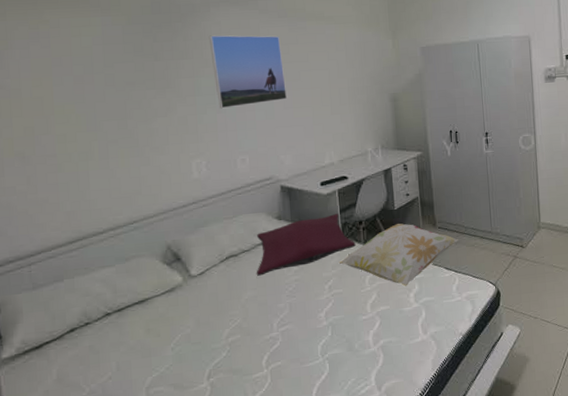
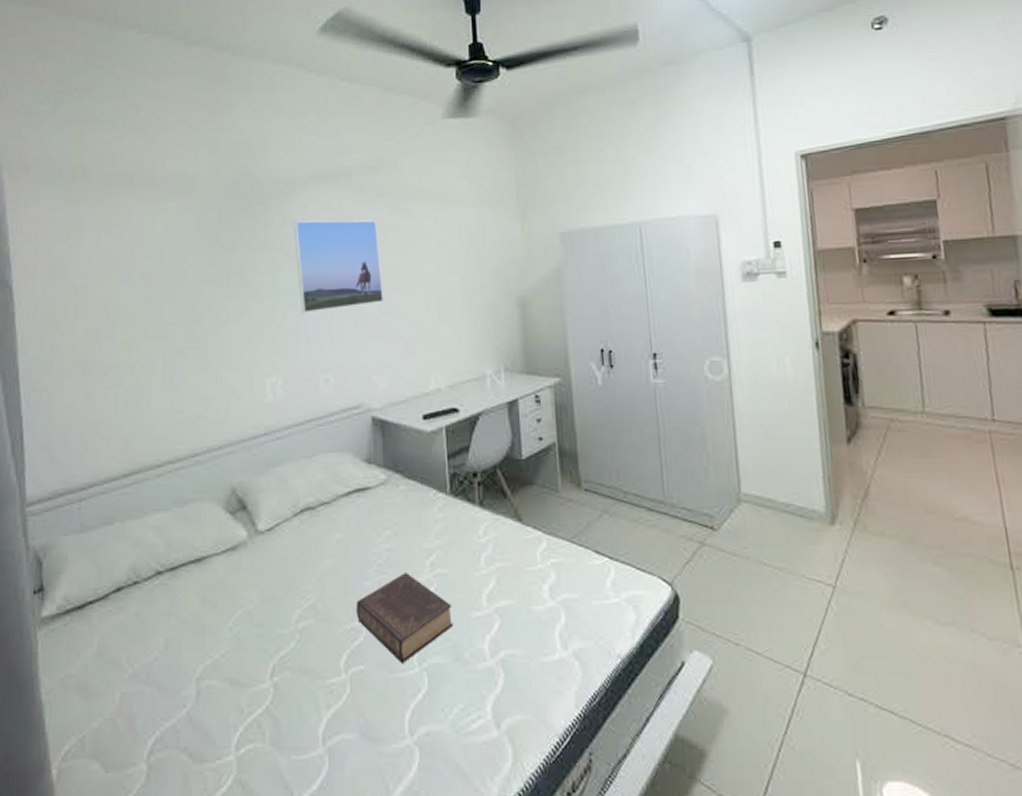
pillow: present [256,214,356,276] -> none [337,460,468,539]
book: none [273,295,347,357] -> present [356,573,454,663]
decorative pillow: present [338,223,459,288] -> none [444,480,615,575]

